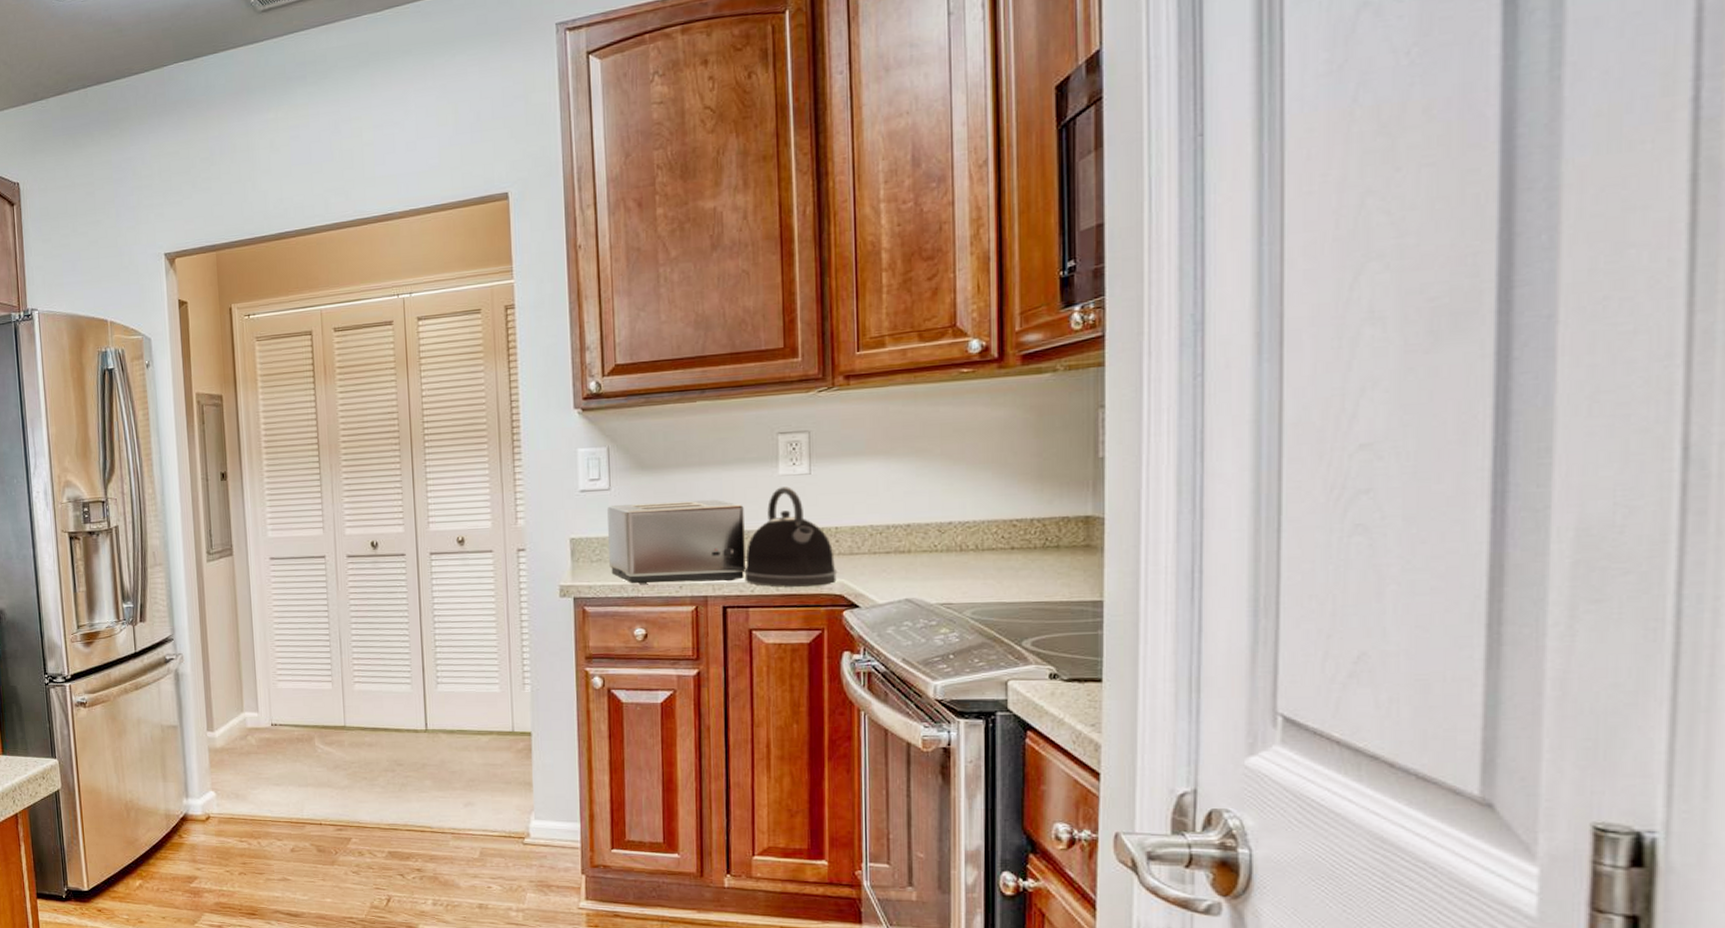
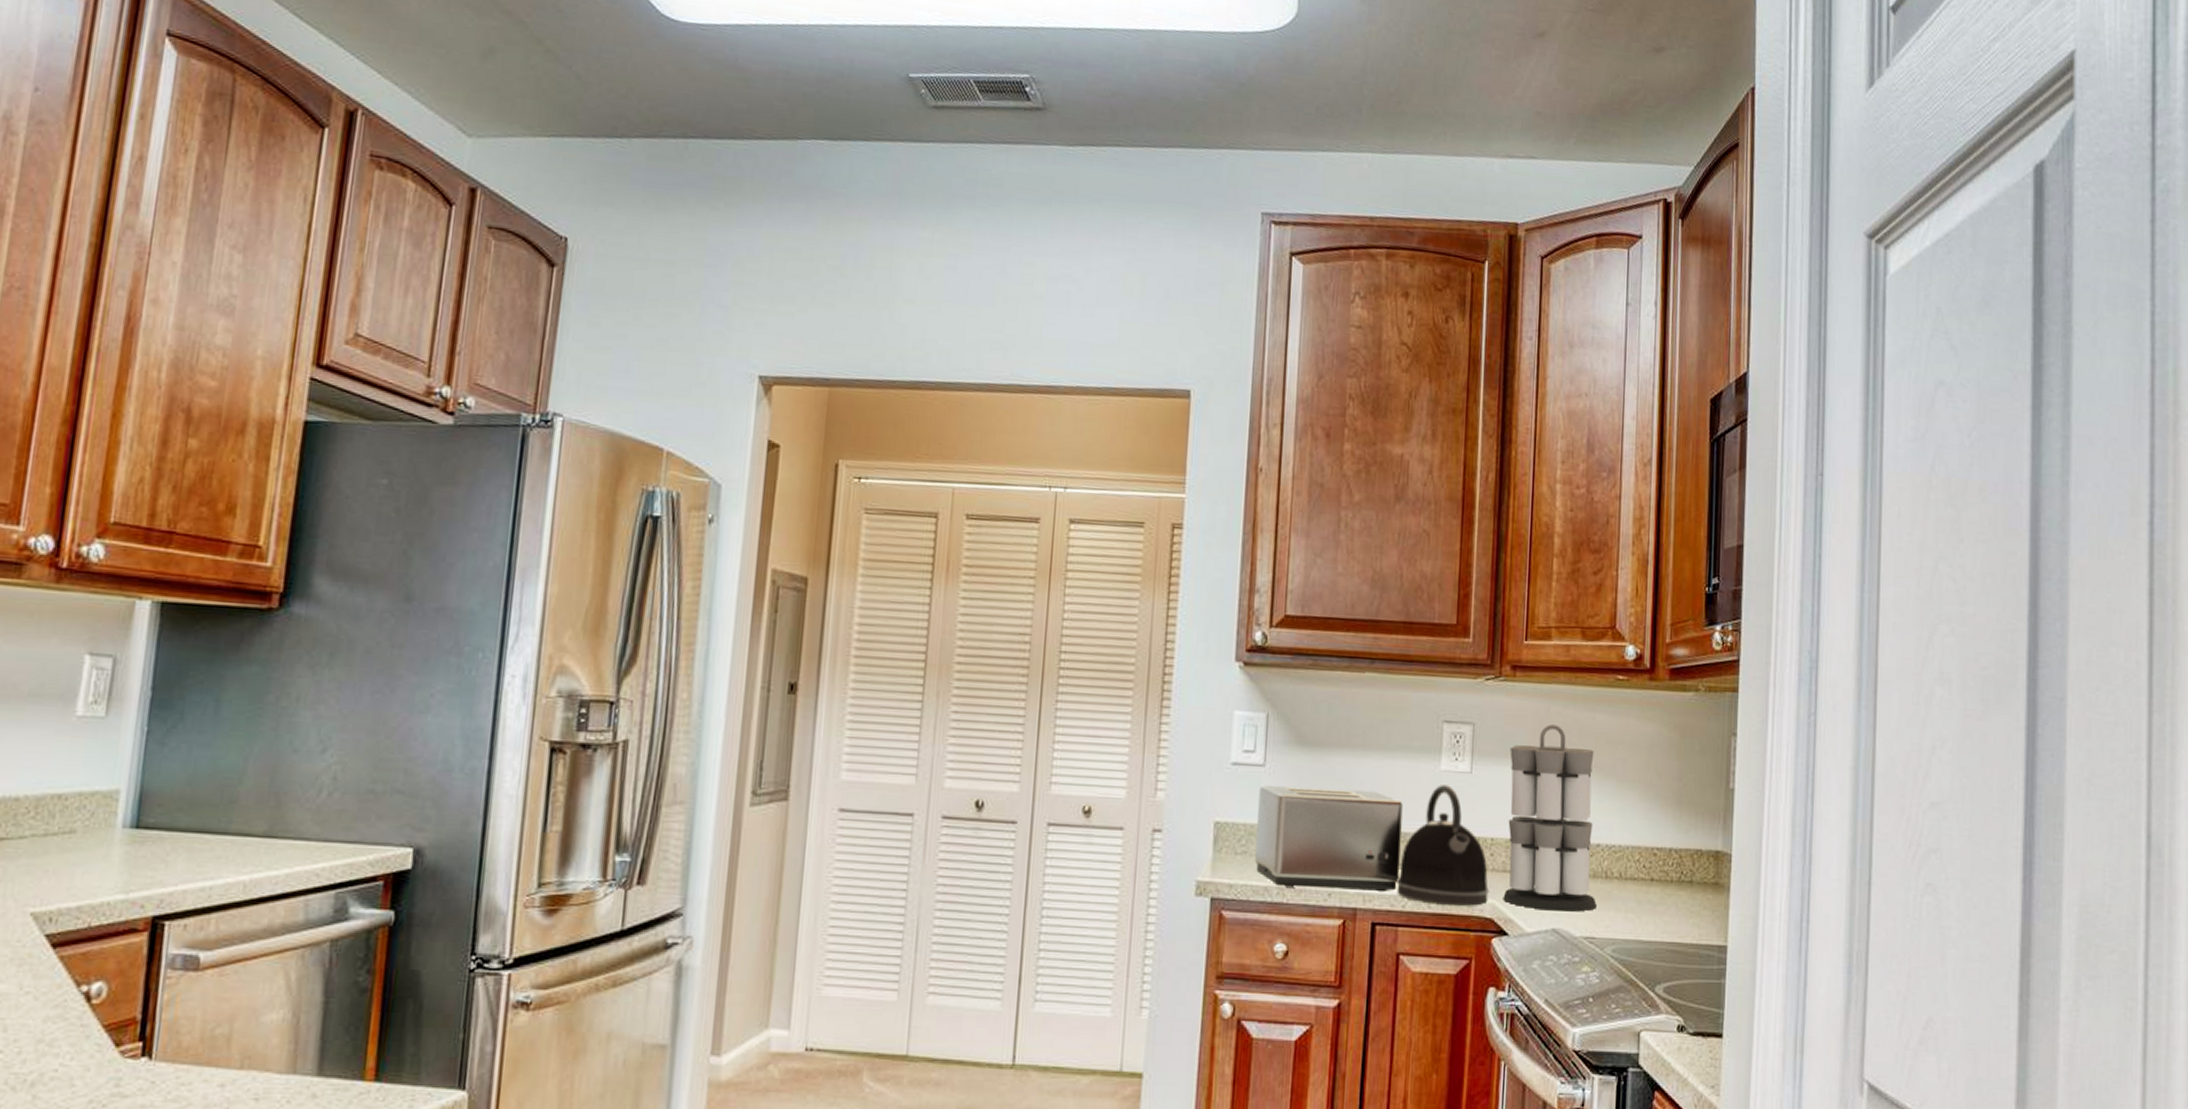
spice rack: none [849,422,952,584] -> present [1503,724,1597,912]

